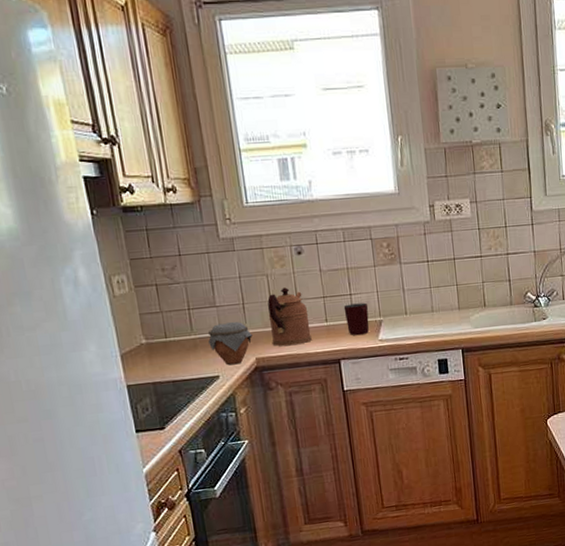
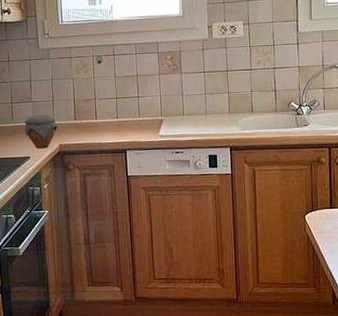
coffeepot: present [267,287,312,346] -> none [71,89,104,136]
mug: present [343,302,369,336] -> none [132,104,152,131]

